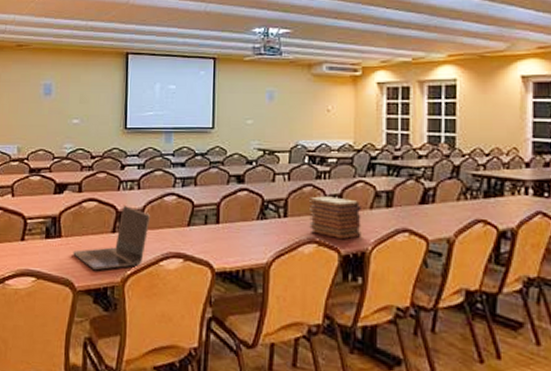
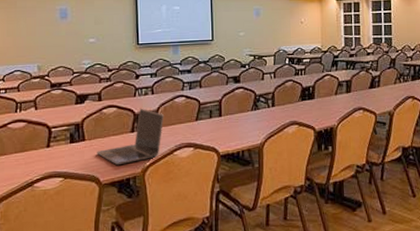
book stack: present [309,196,361,240] -> none [291,88,330,120]

